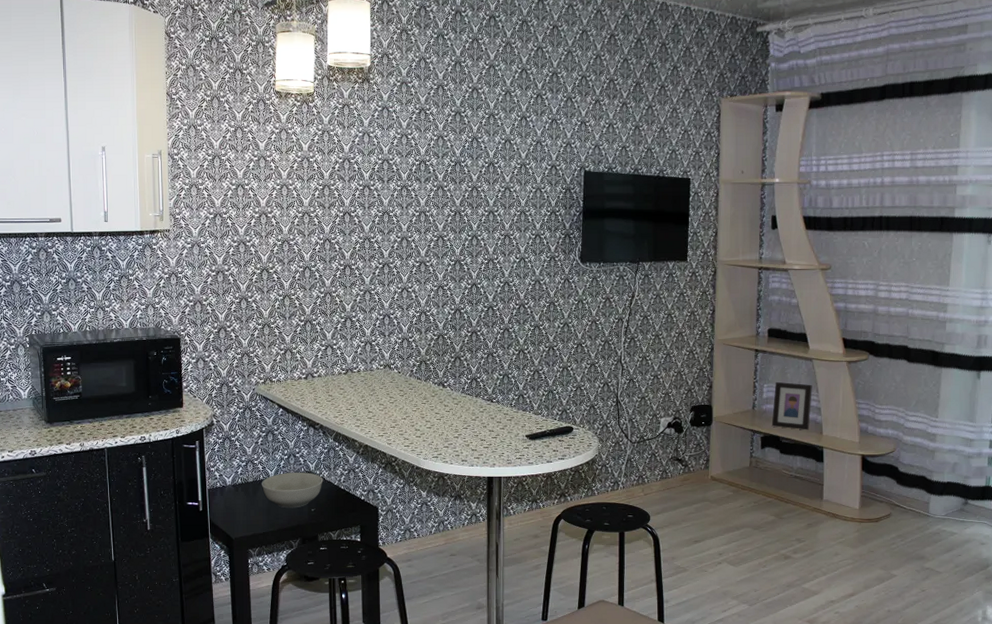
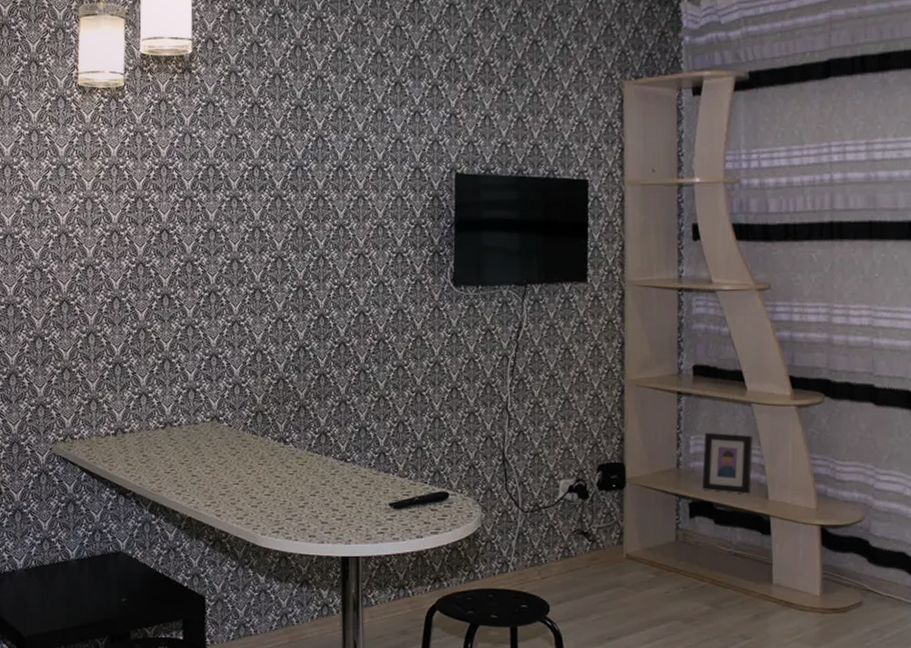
bowl: present [261,472,323,508] -> none [60,551,136,598]

